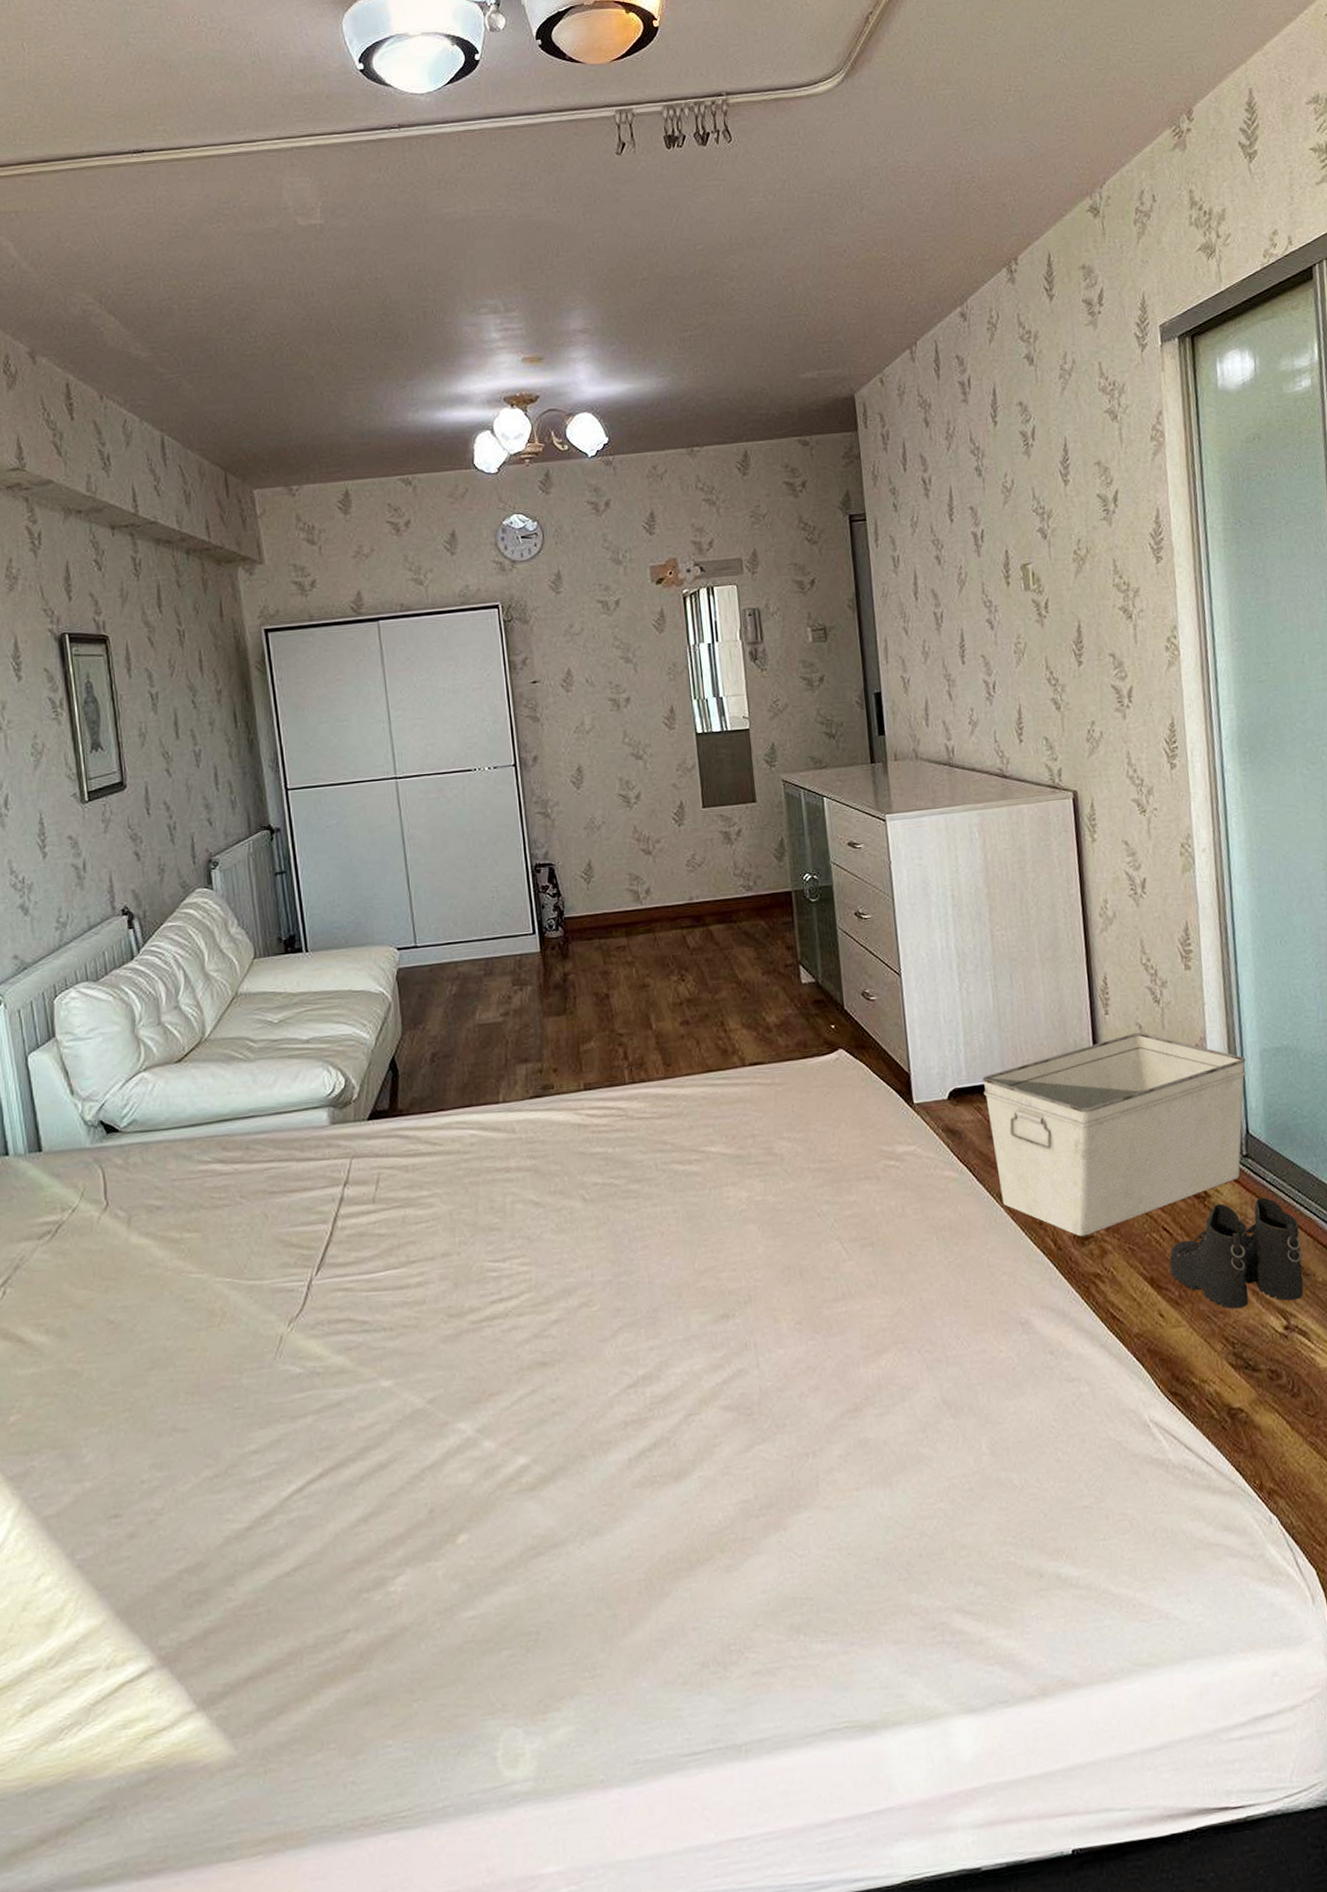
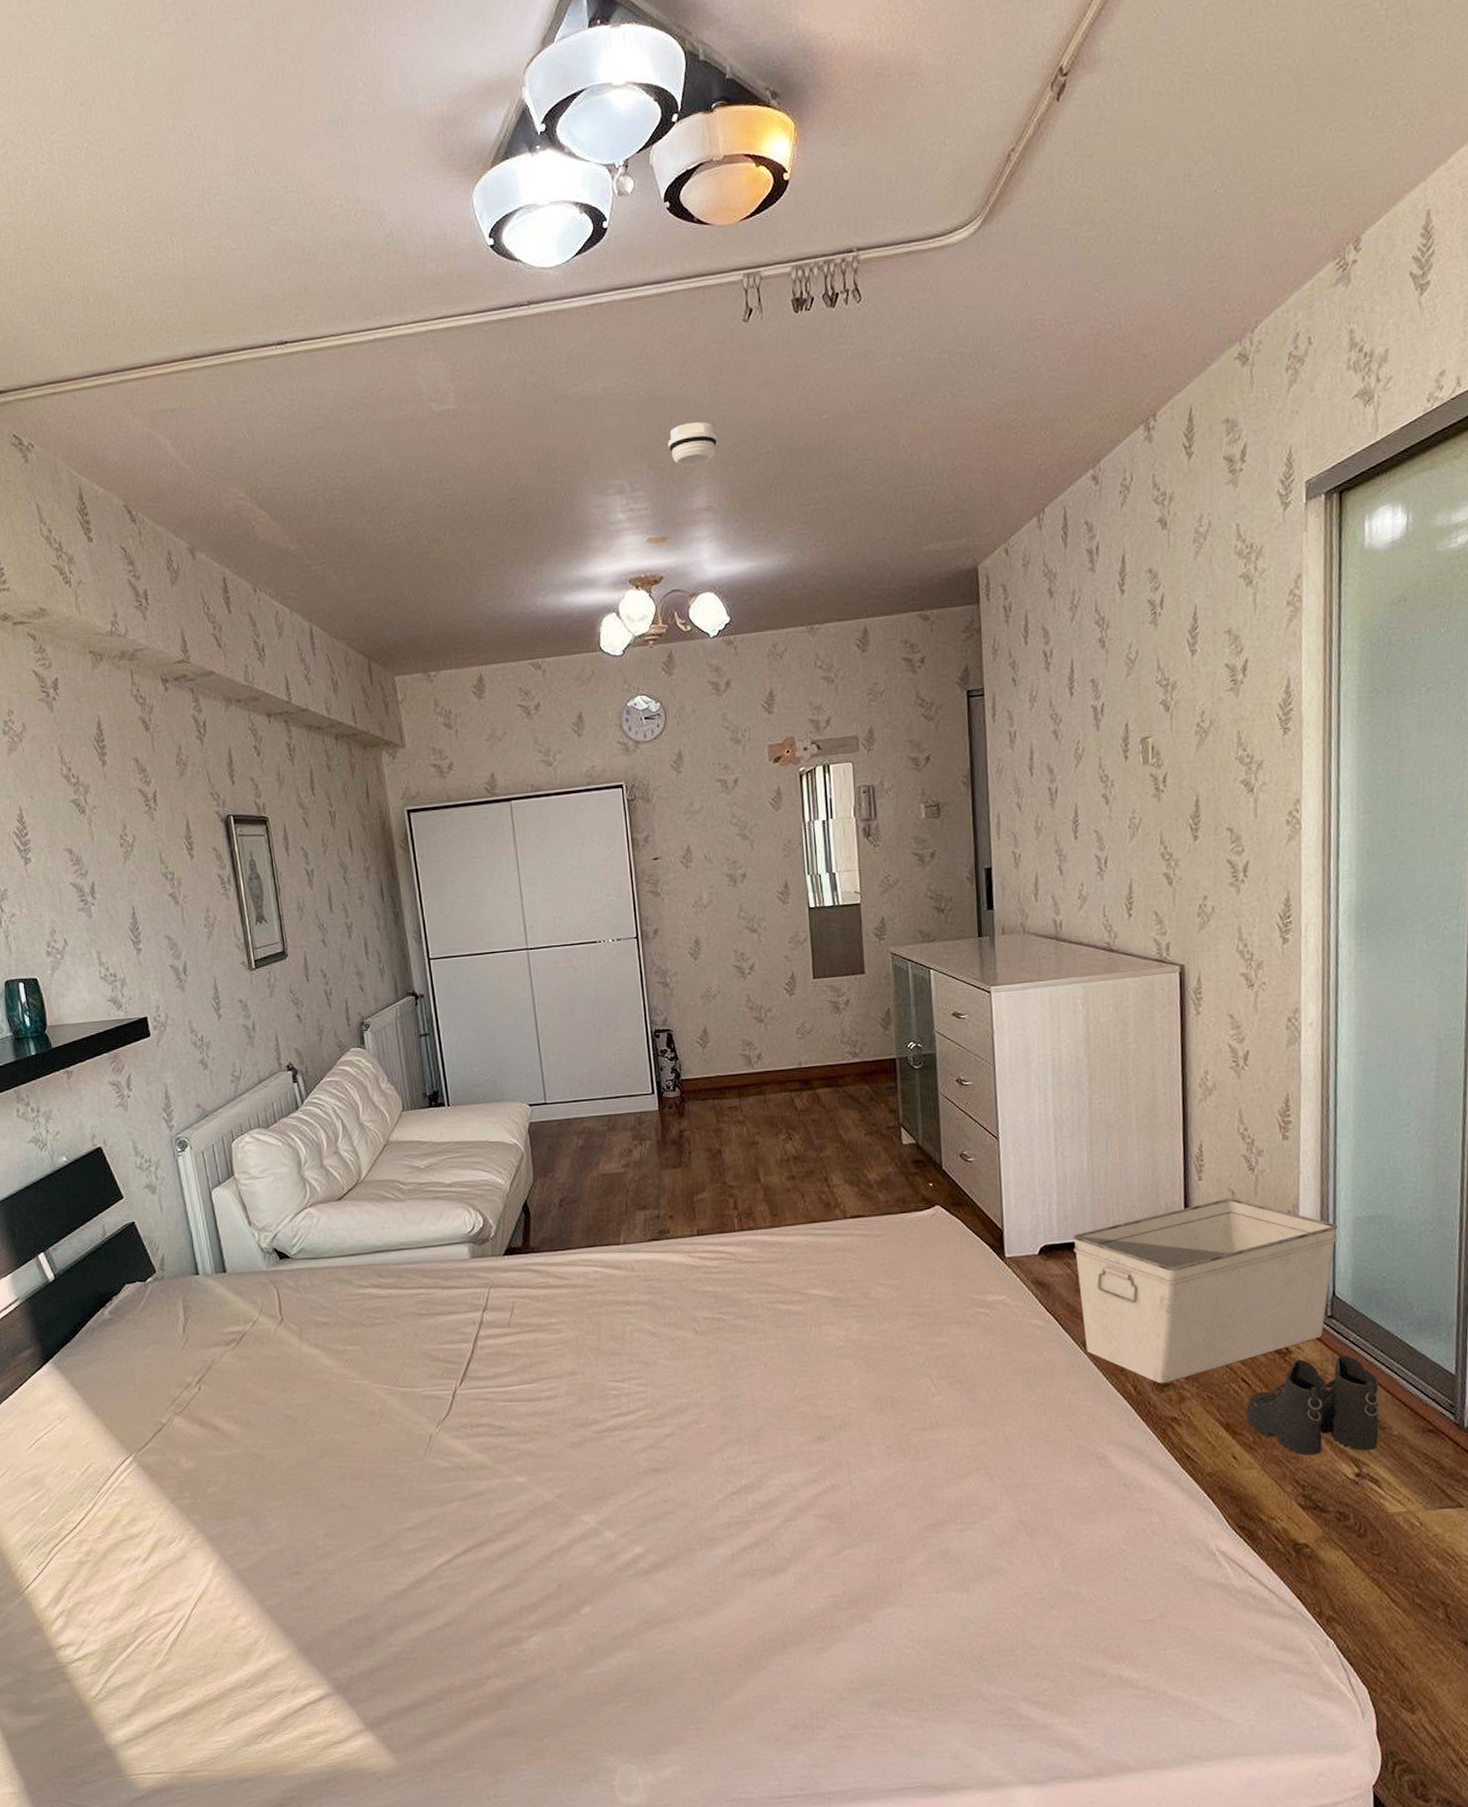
smoke detector: none [542,246,593,289] -> present [667,422,718,466]

